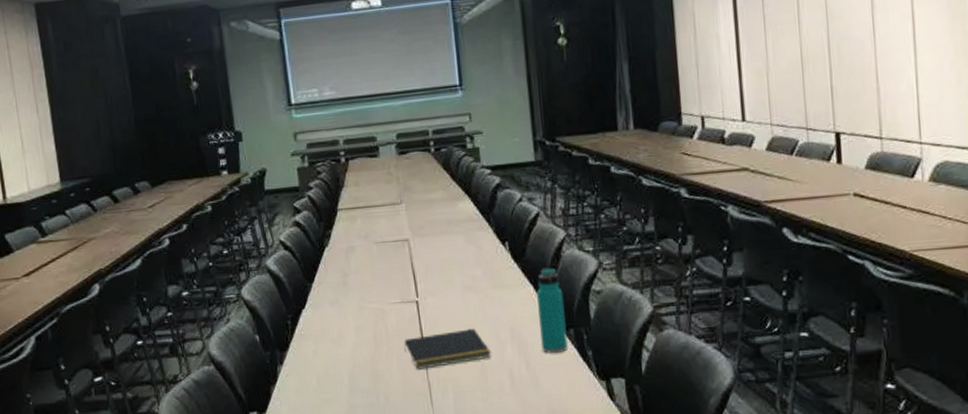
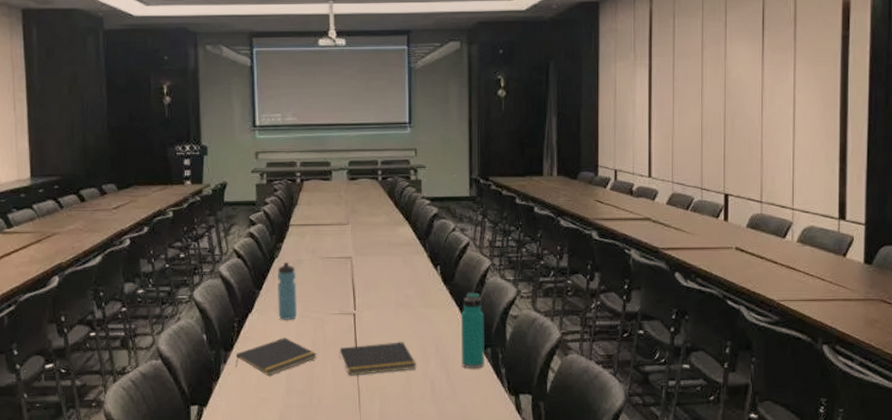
notepad: none [292,332,380,376] -> present [235,338,317,376]
water bottle: none [329,250,354,314] -> present [278,262,297,320]

